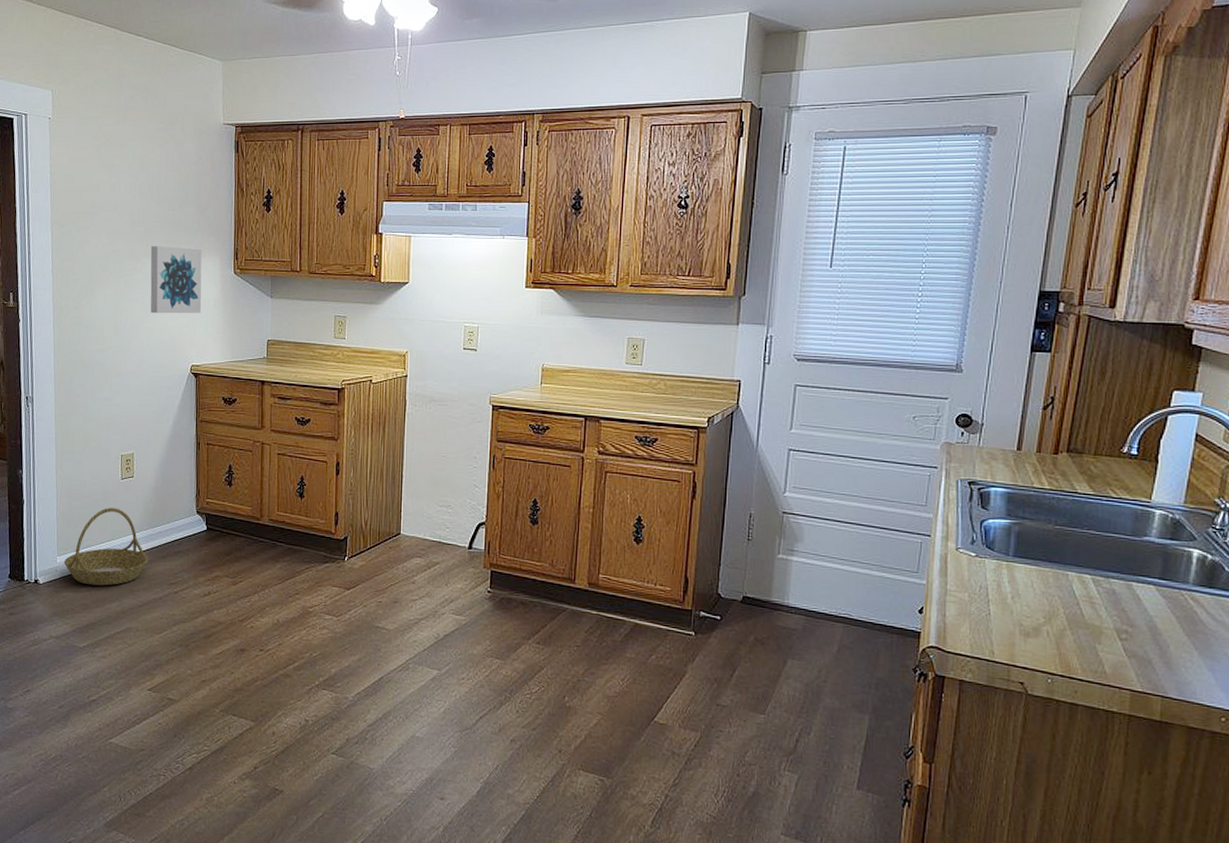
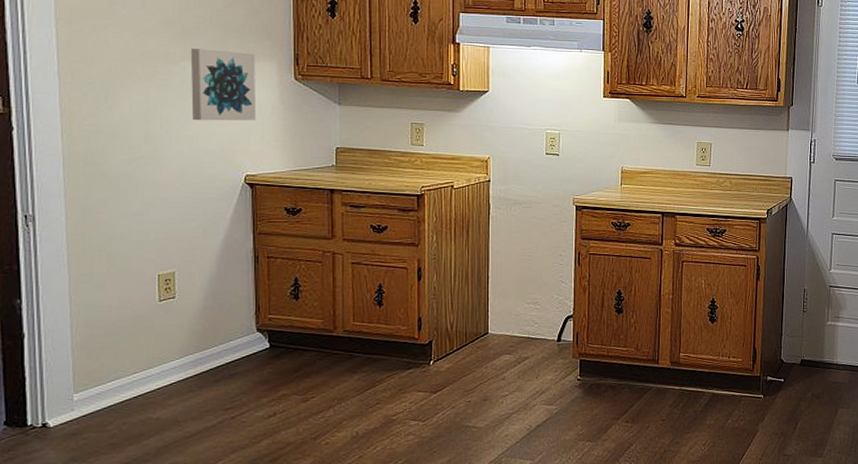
basket: present [64,507,149,586] -> none [84,333,198,422]

